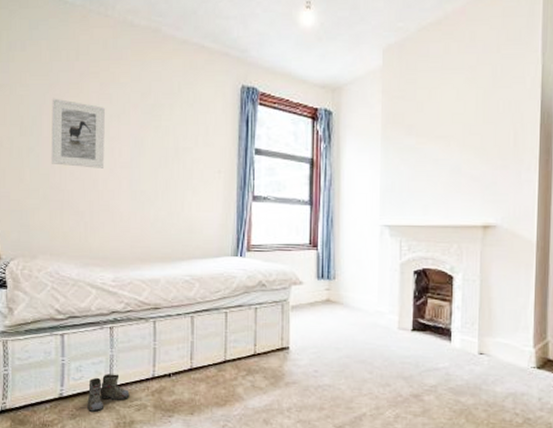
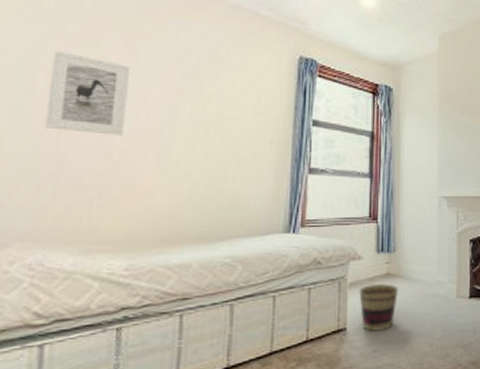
basket: none [300,309,338,354] -> present [359,284,398,332]

